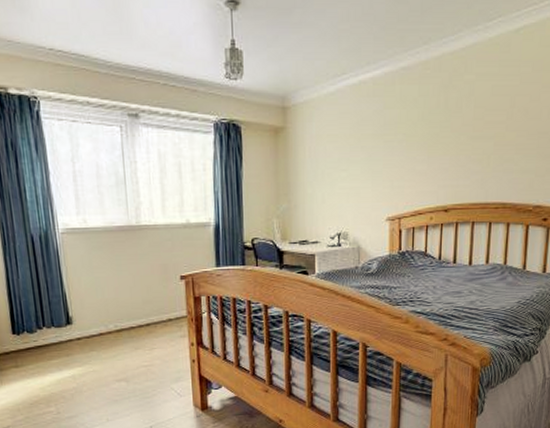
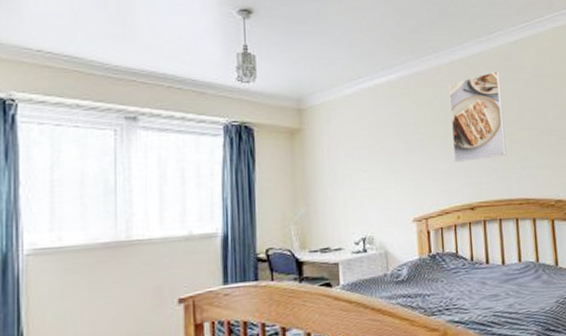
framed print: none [433,65,494,163] -> present [448,71,507,162]

